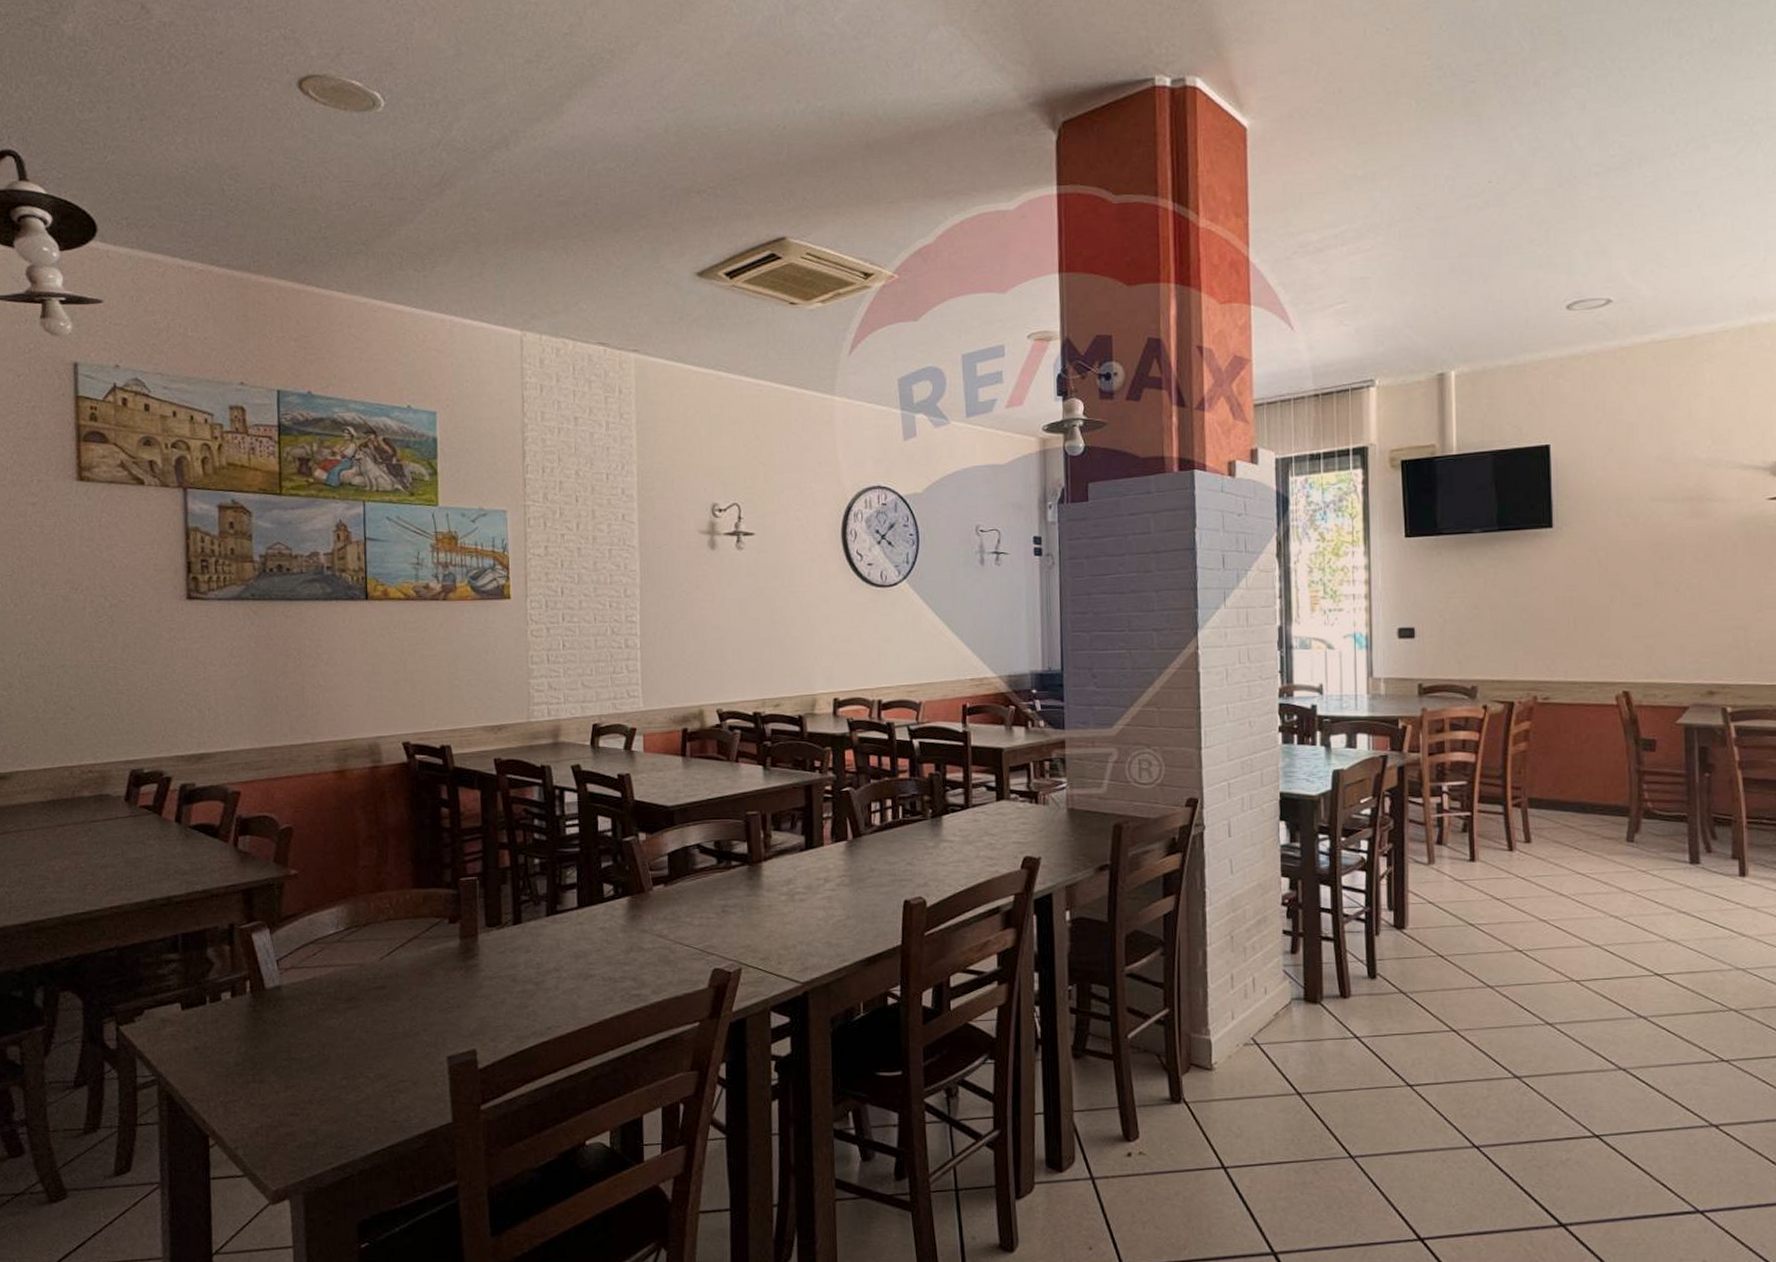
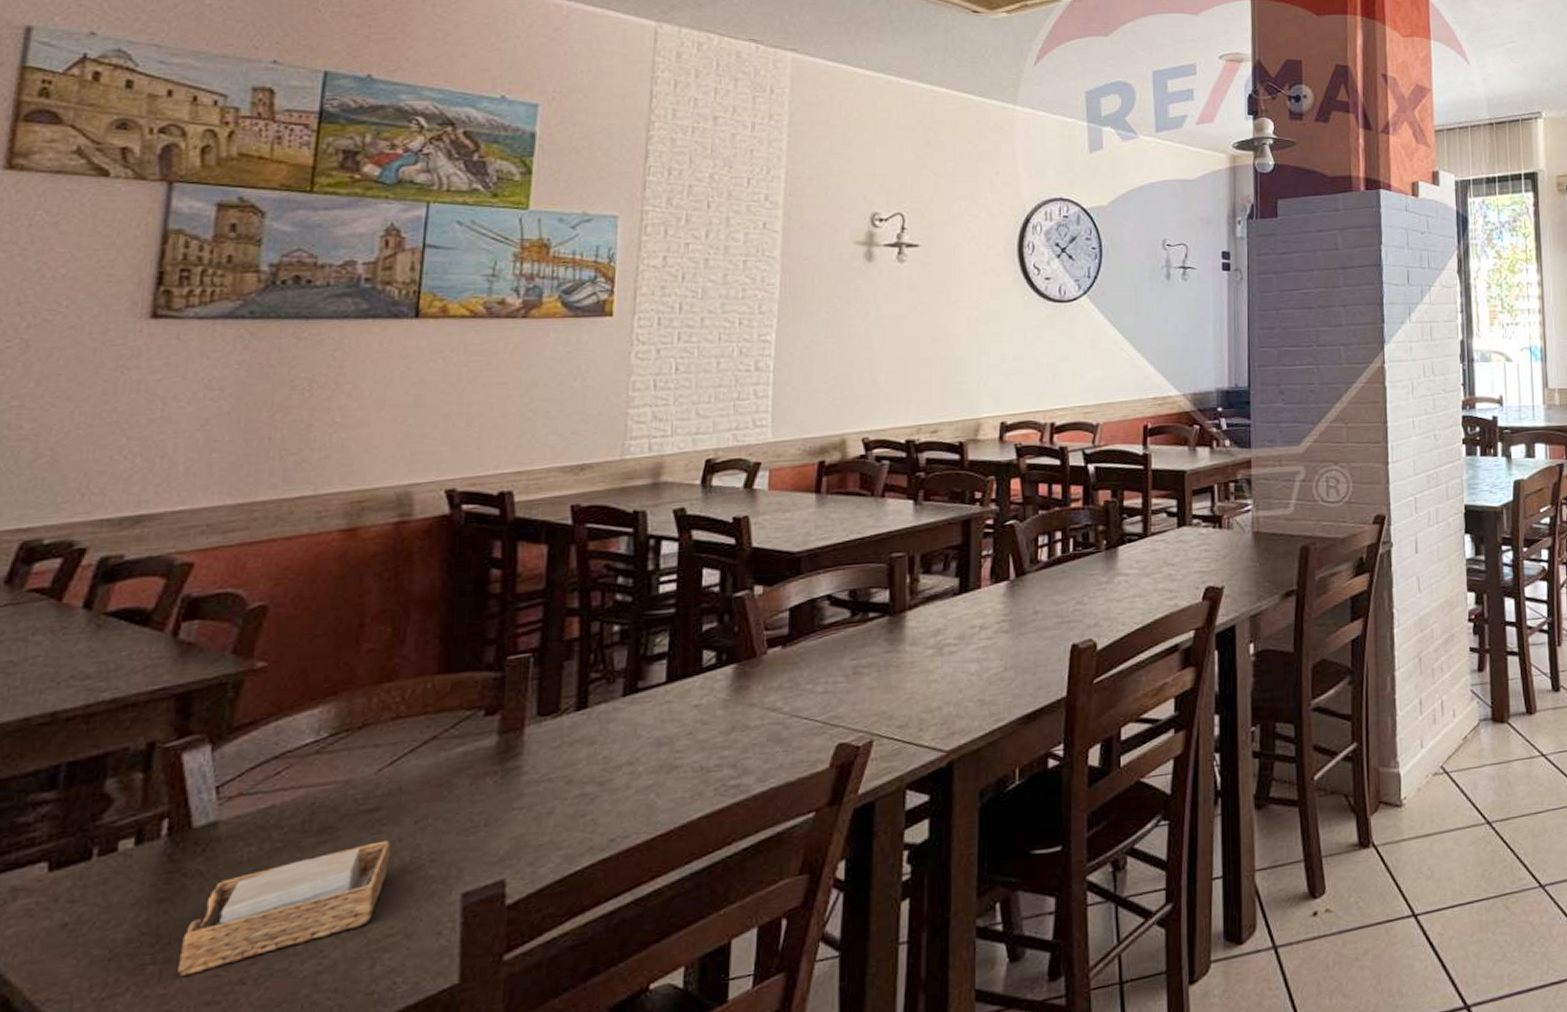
napkin holder: none [269,1011,396,1093] -> present [178,840,391,976]

